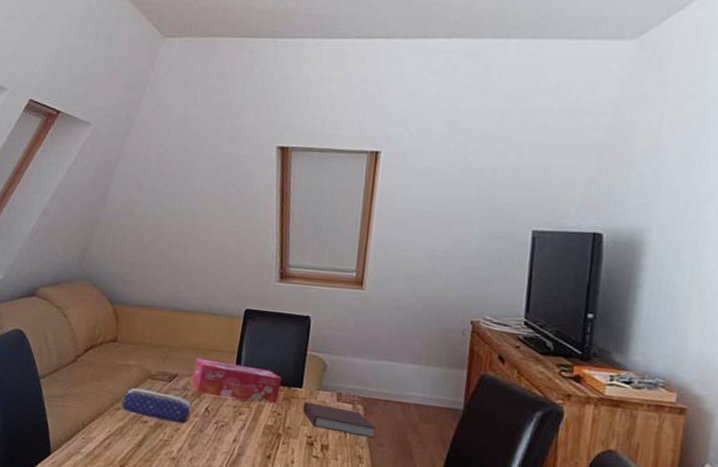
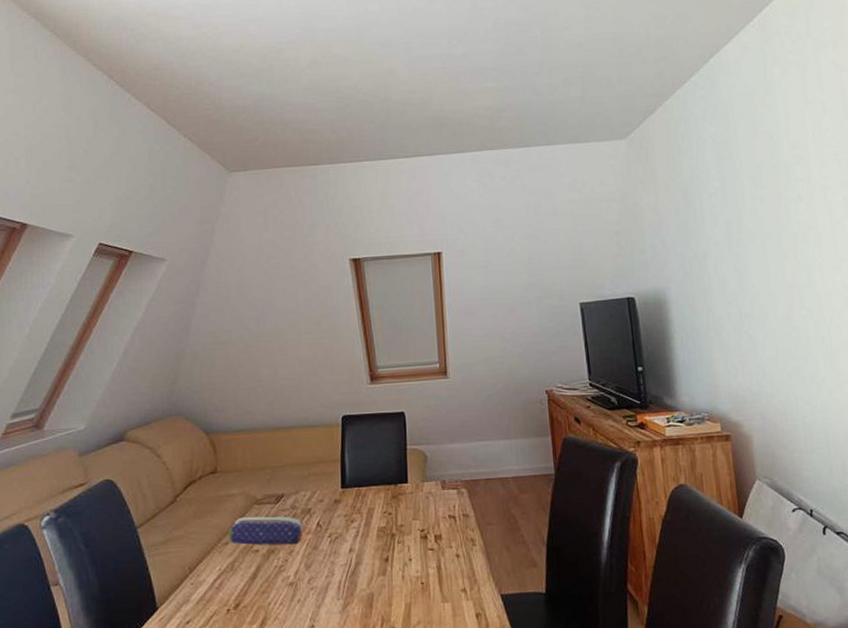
tissue box: present [191,358,282,404] -> none [299,471,387,510]
notebook: present [303,402,376,439] -> none [411,495,483,520]

